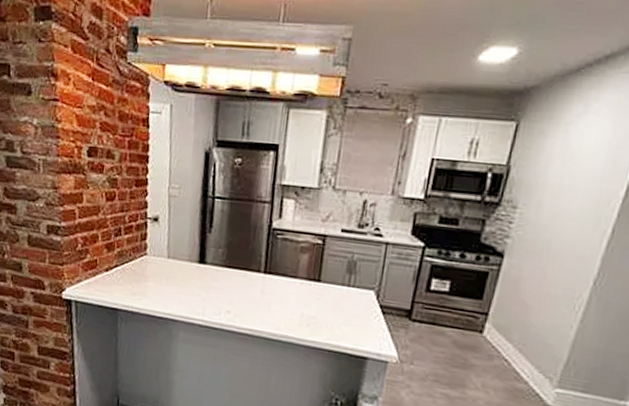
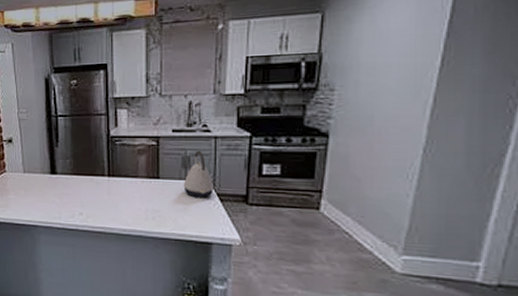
kettle: none [345,255,379,308] -> present [183,150,215,197]

